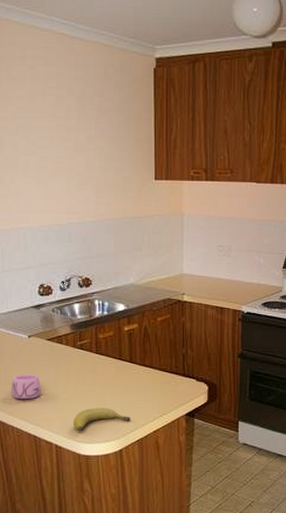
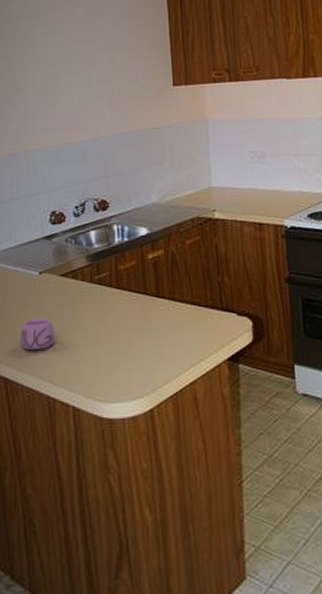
fruit: present [74,407,131,430] -> none [93,355,161,386]

